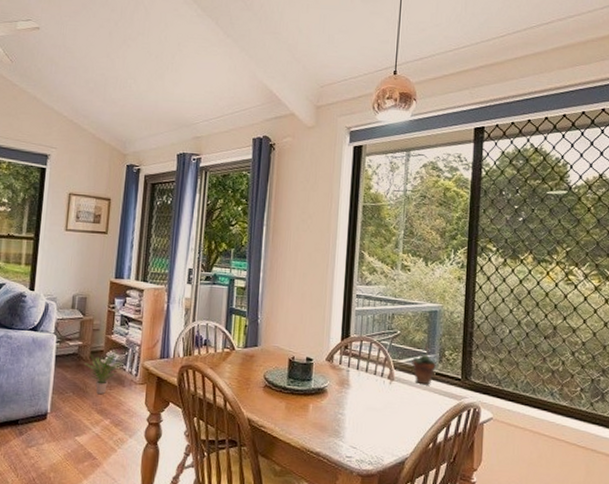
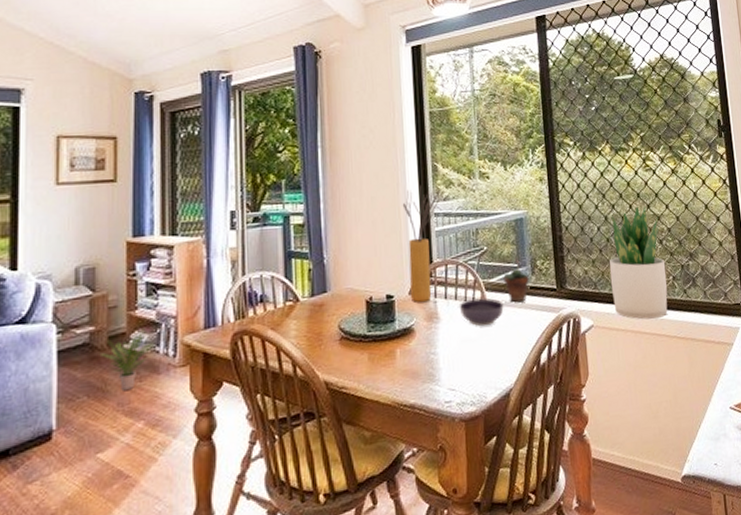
vase: none [326,269,364,370] -> present [402,186,440,303]
bowl: none [368,374,409,400] -> present [459,298,504,327]
planter: none [515,317,575,425] -> present [609,206,668,320]

